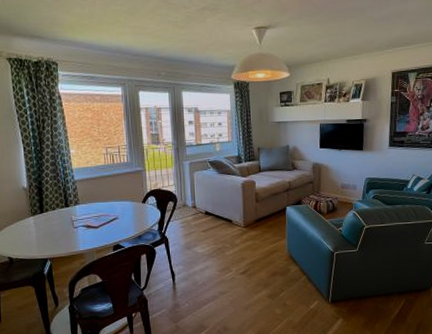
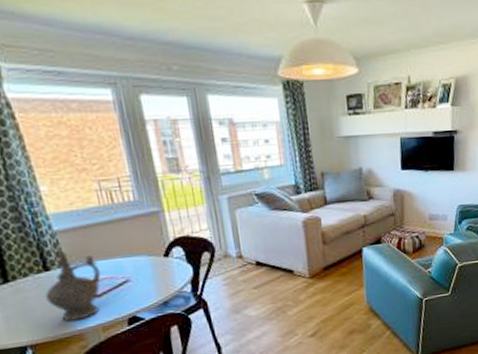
ceremonial vessel: none [64,195,100,244] -> present [45,252,101,322]

